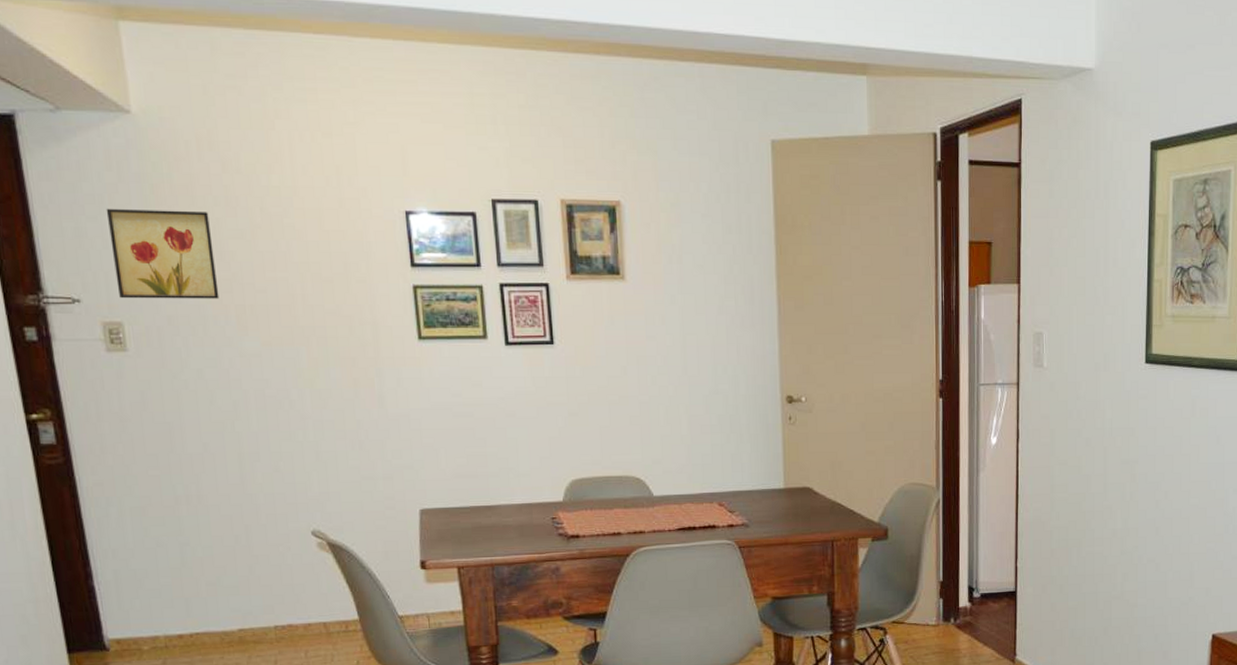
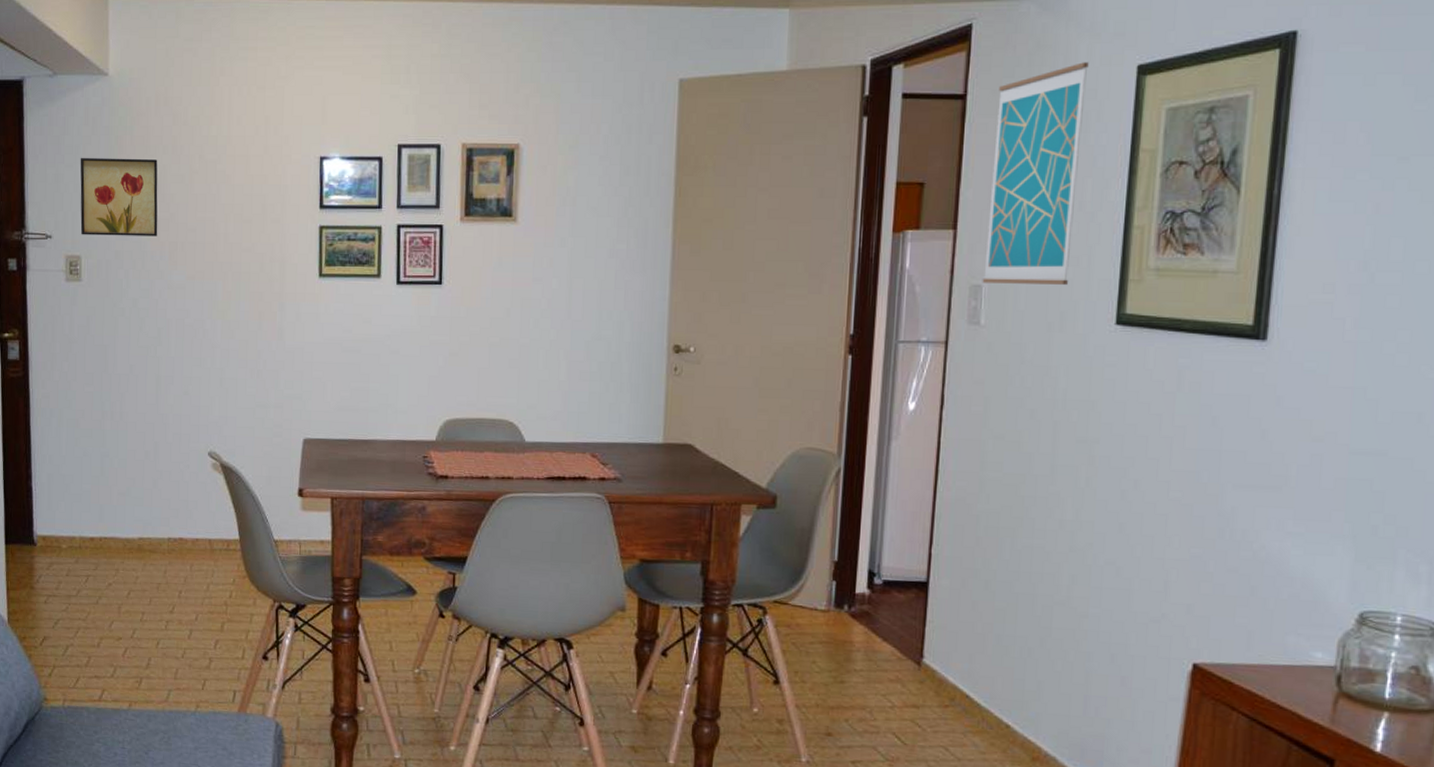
wall art: none [1043,137,1114,331] -> present [982,62,1089,285]

